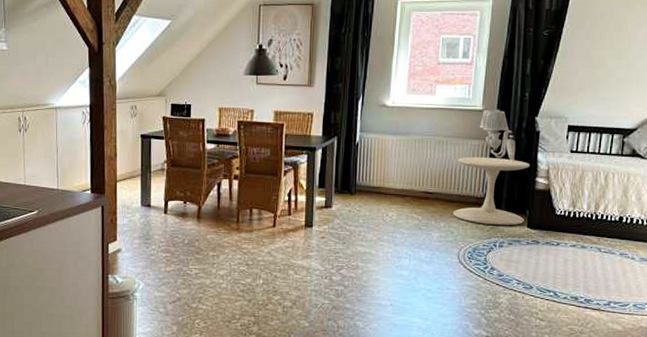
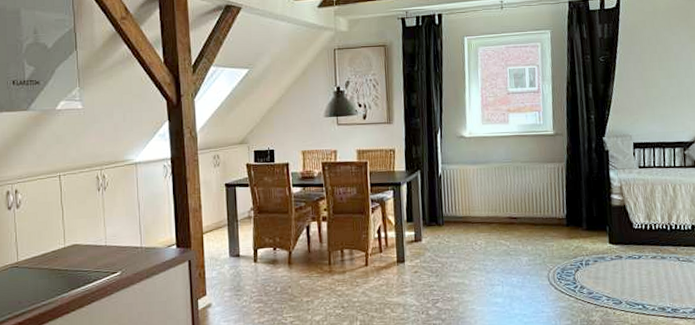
side table: present [452,156,530,226] -> none [537,178,605,245]
wall sconce: present [479,109,516,162] -> none [553,132,589,182]

